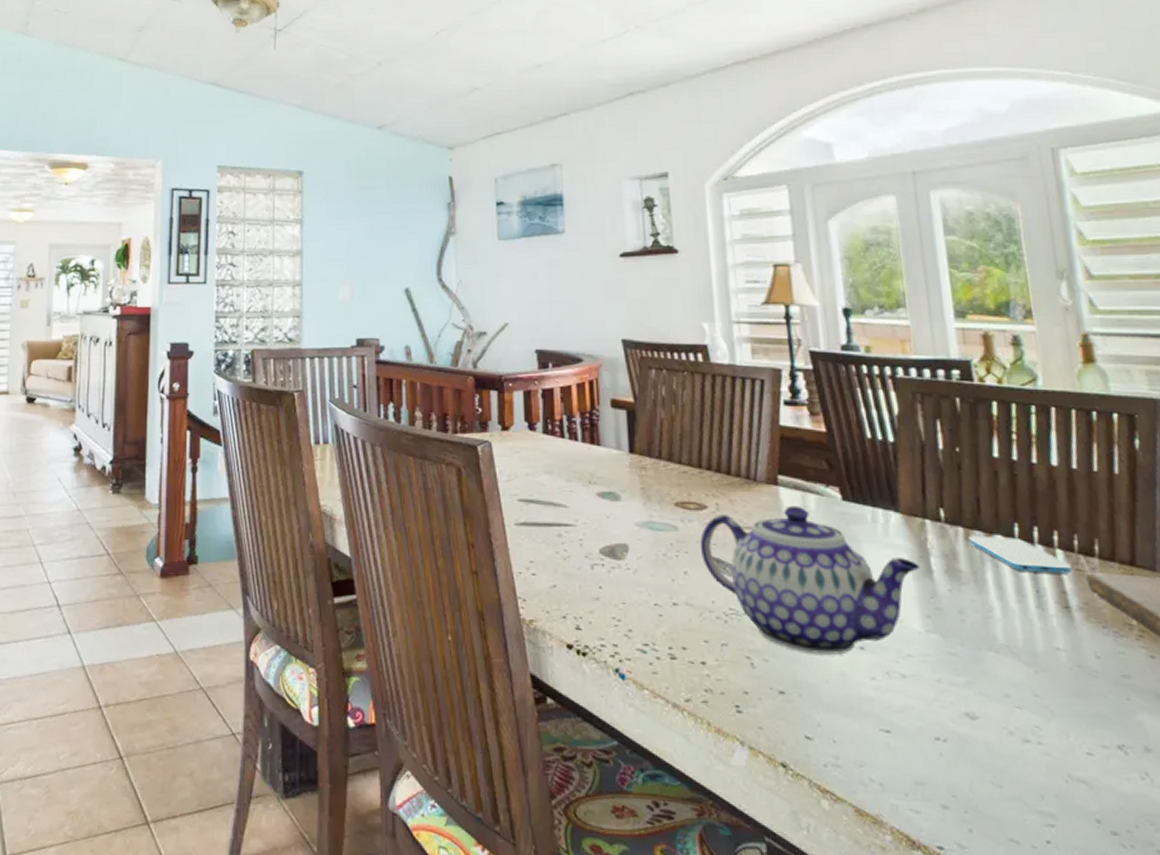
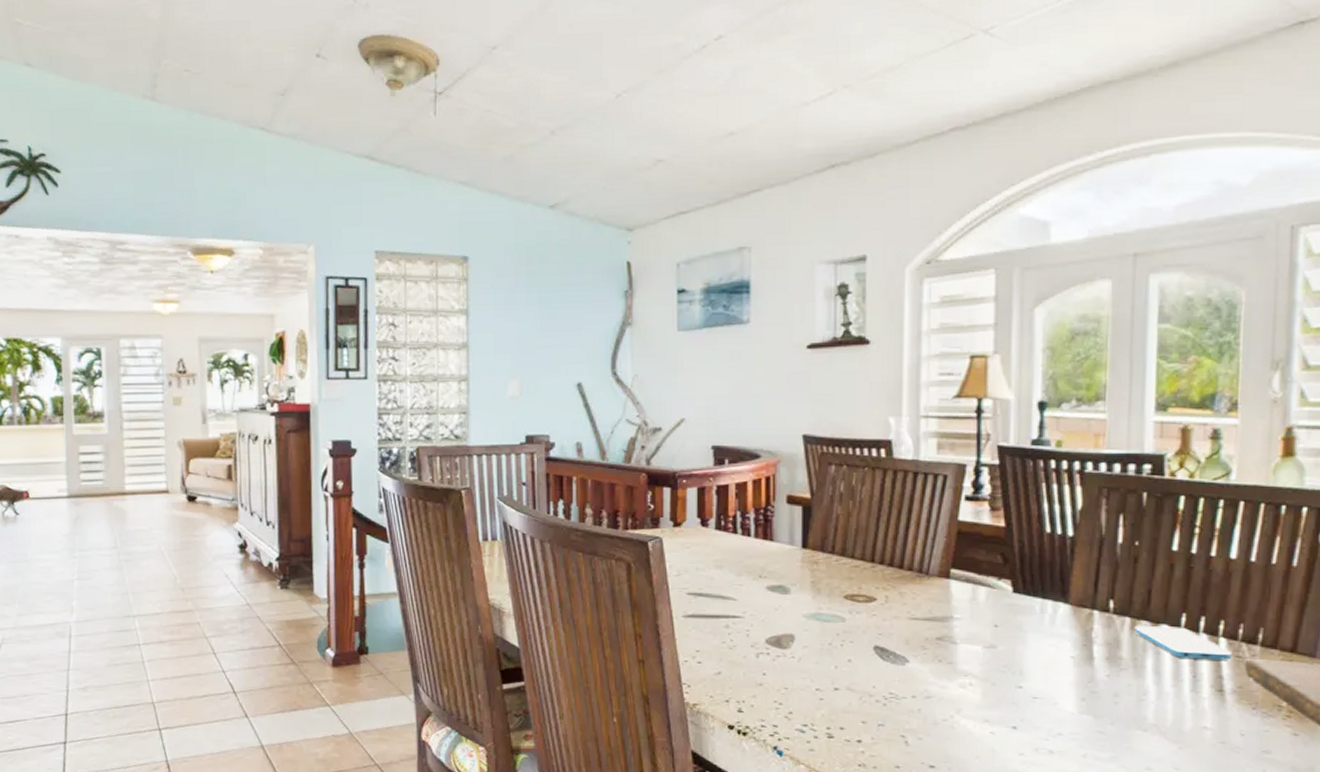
teapot: present [700,505,921,655] -> none [867,597,1083,734]

